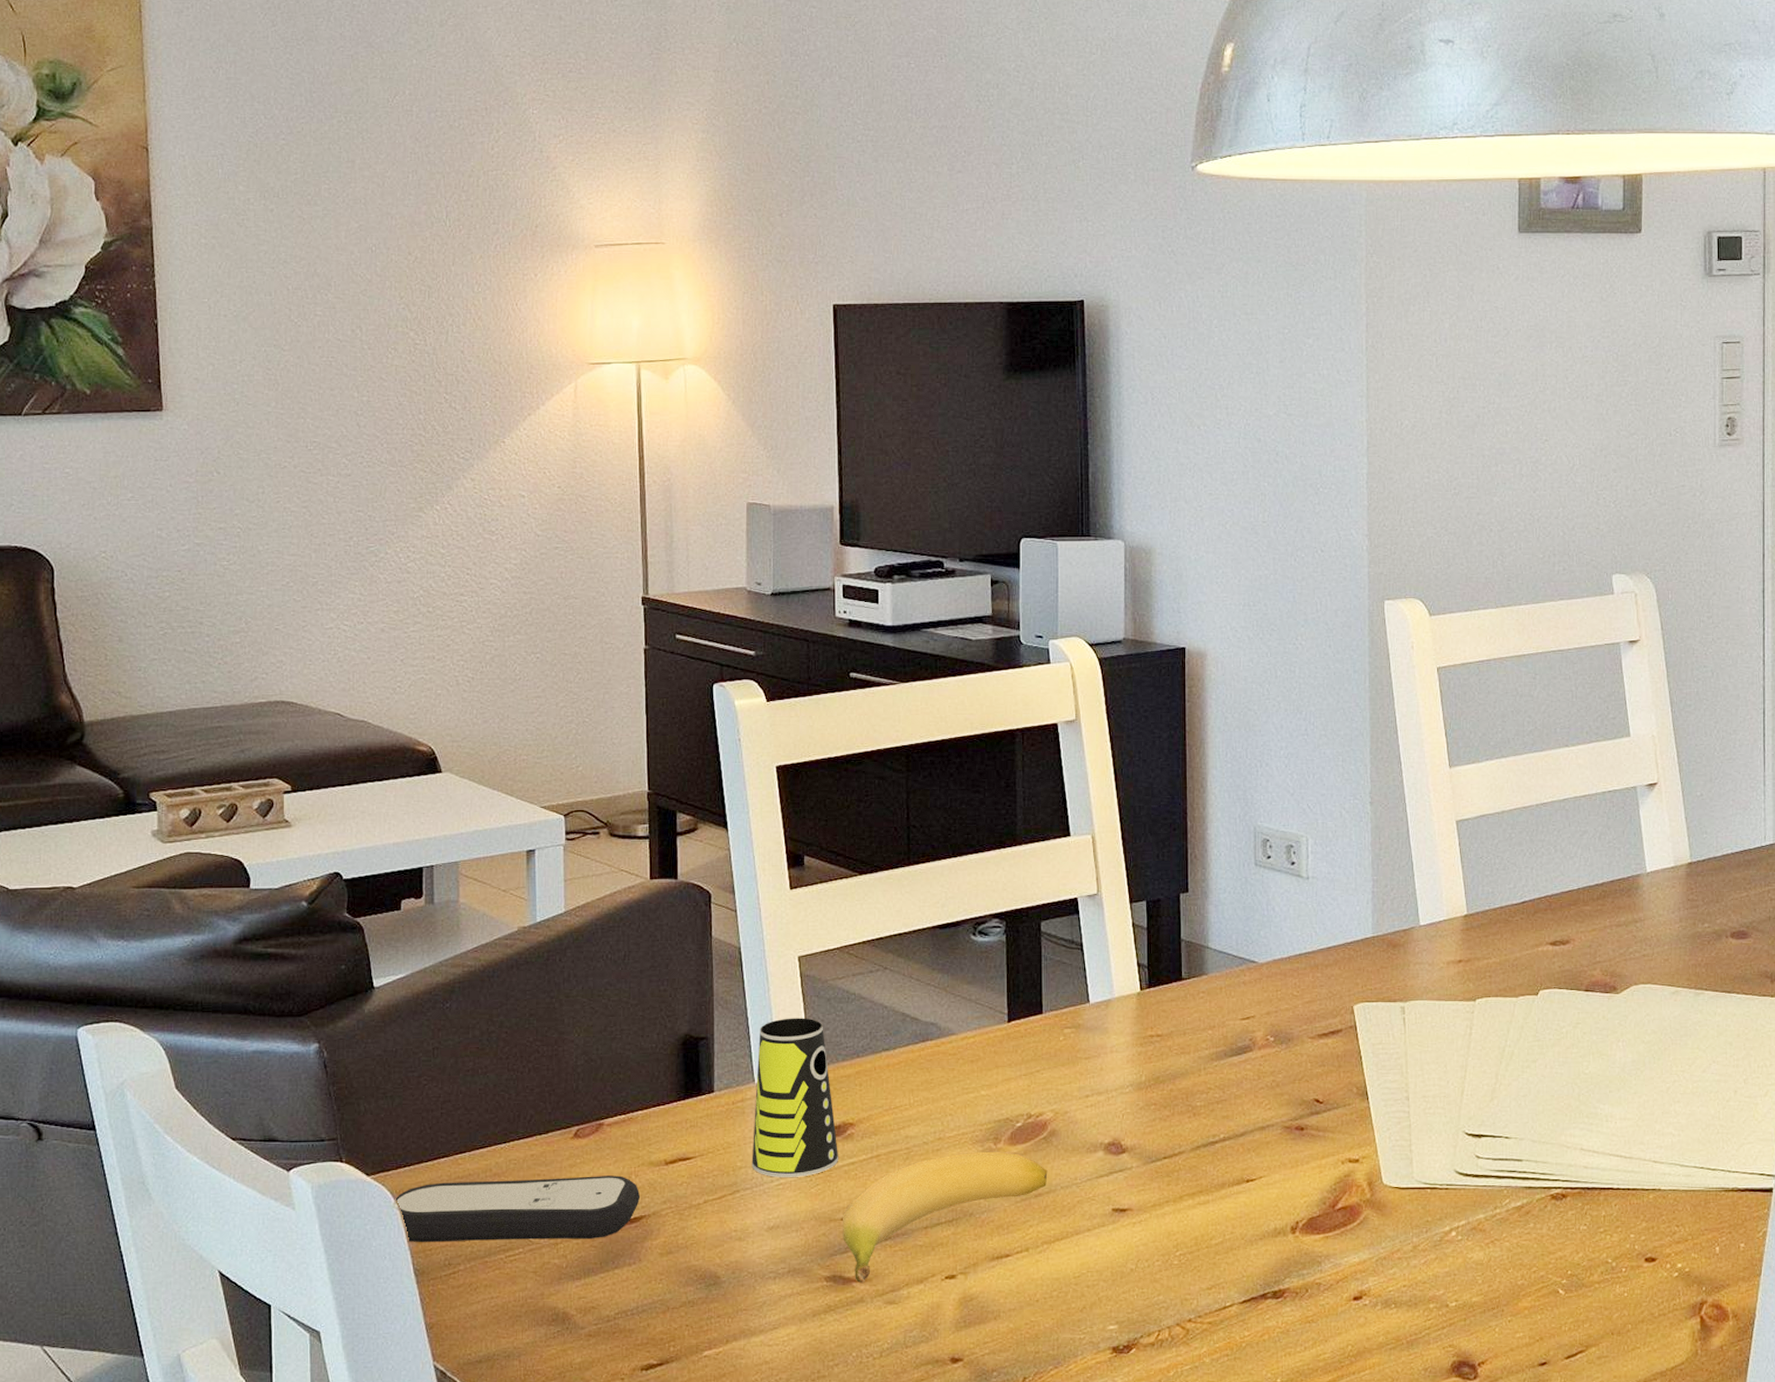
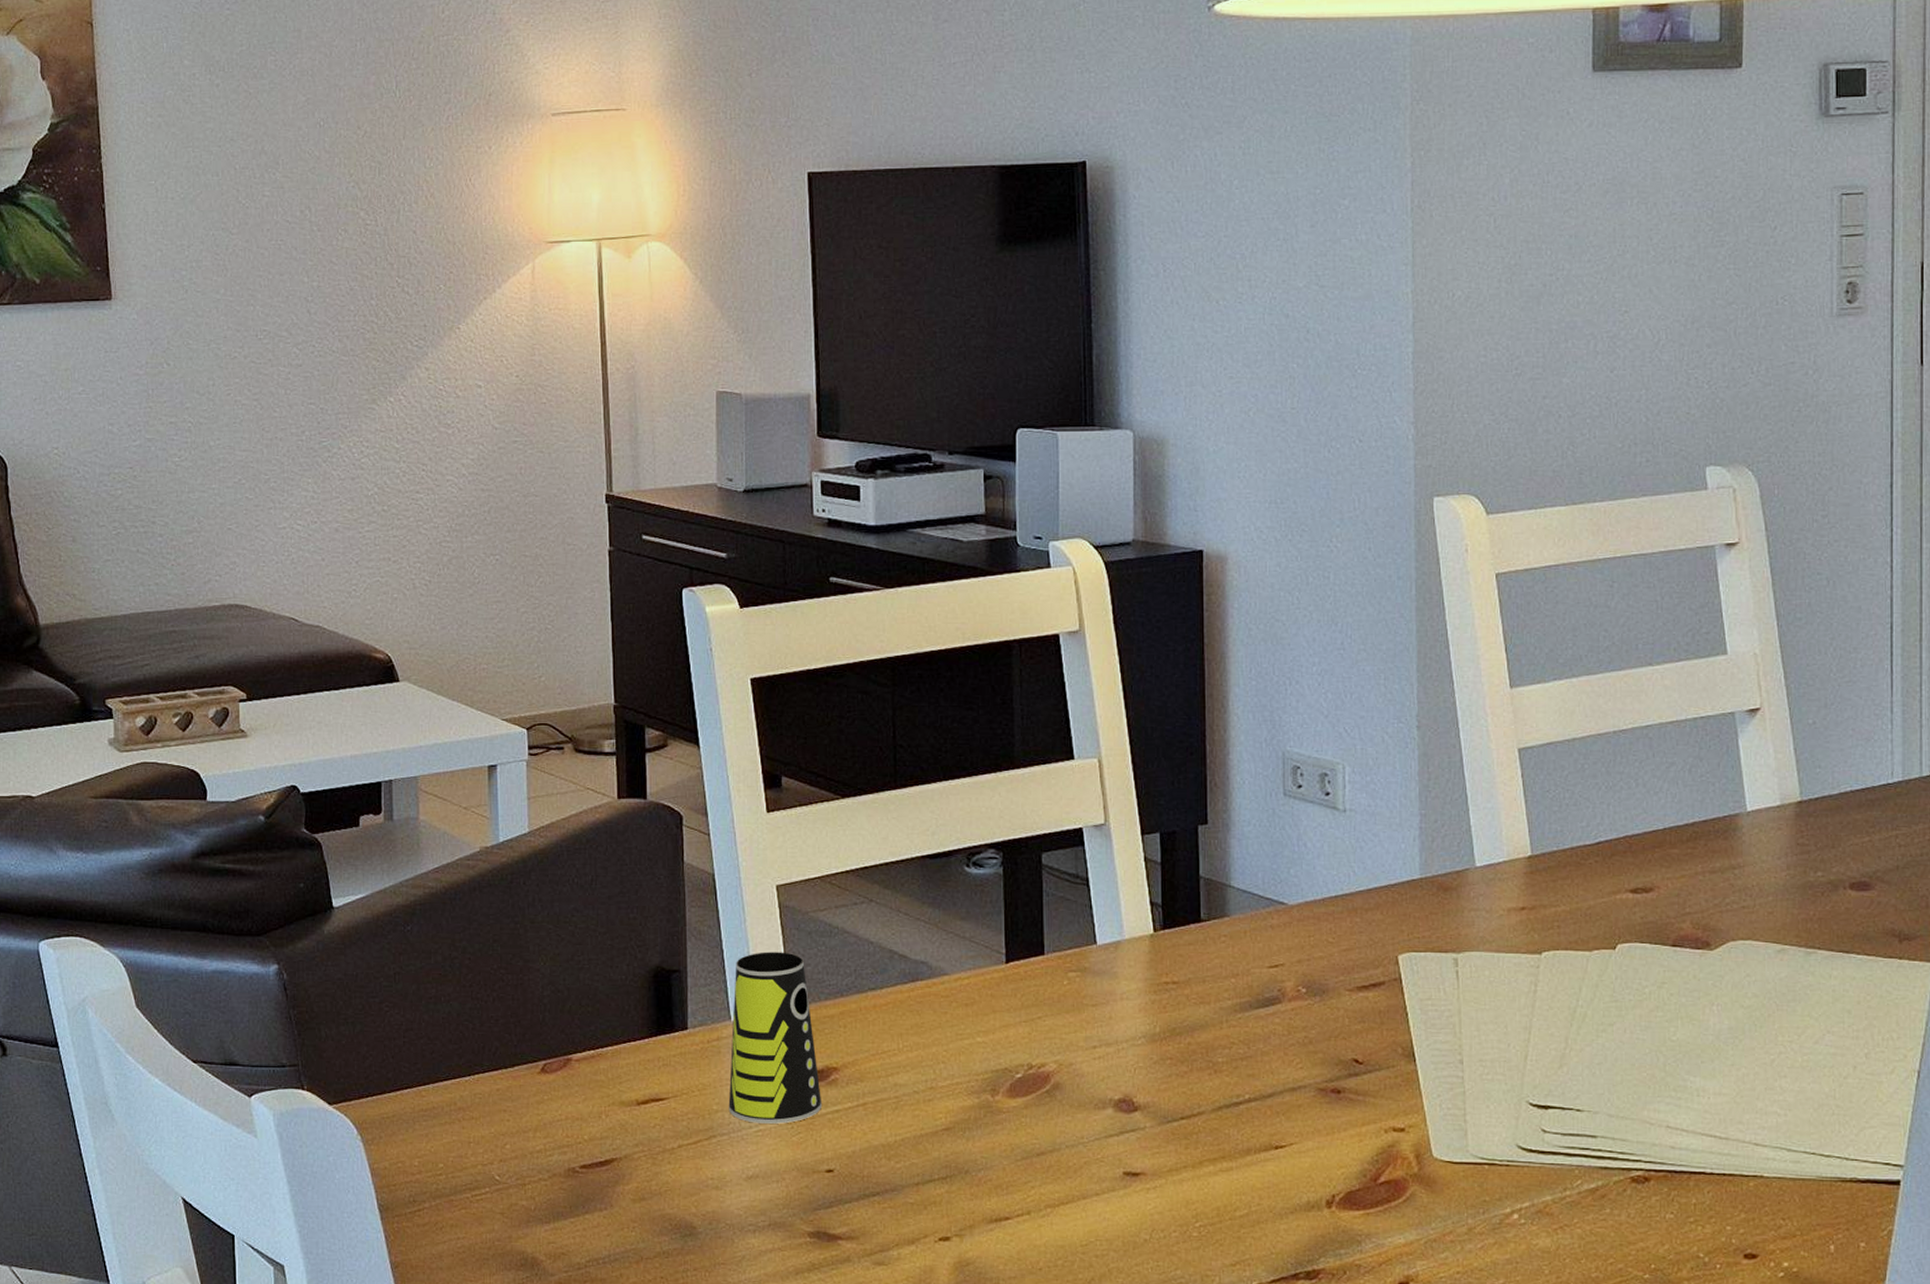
remote control: present [396,1175,641,1243] -> none [359,1114,612,1181]
banana: present [842,1151,1048,1283] -> none [826,1103,1051,1241]

